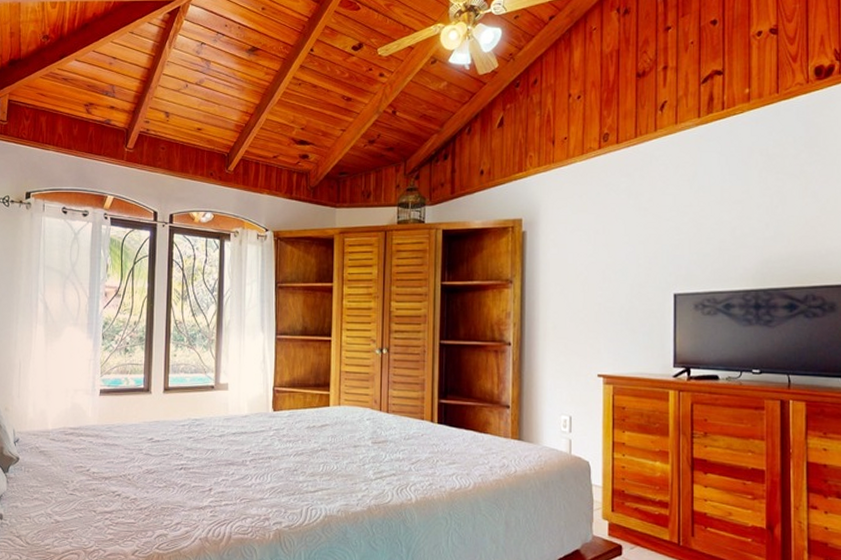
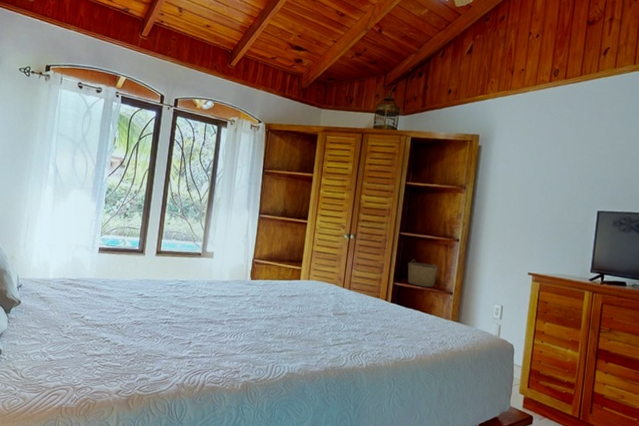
basket: none [453,370,490,403] -> present [407,259,439,288]

